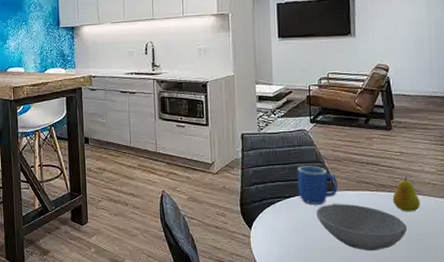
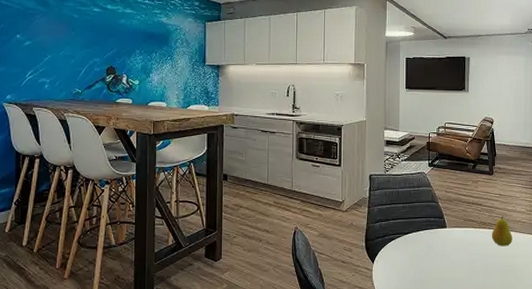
mug: present [297,166,338,204] -> none [415,205,449,240]
bowl: present [316,204,407,251] -> none [430,239,501,282]

